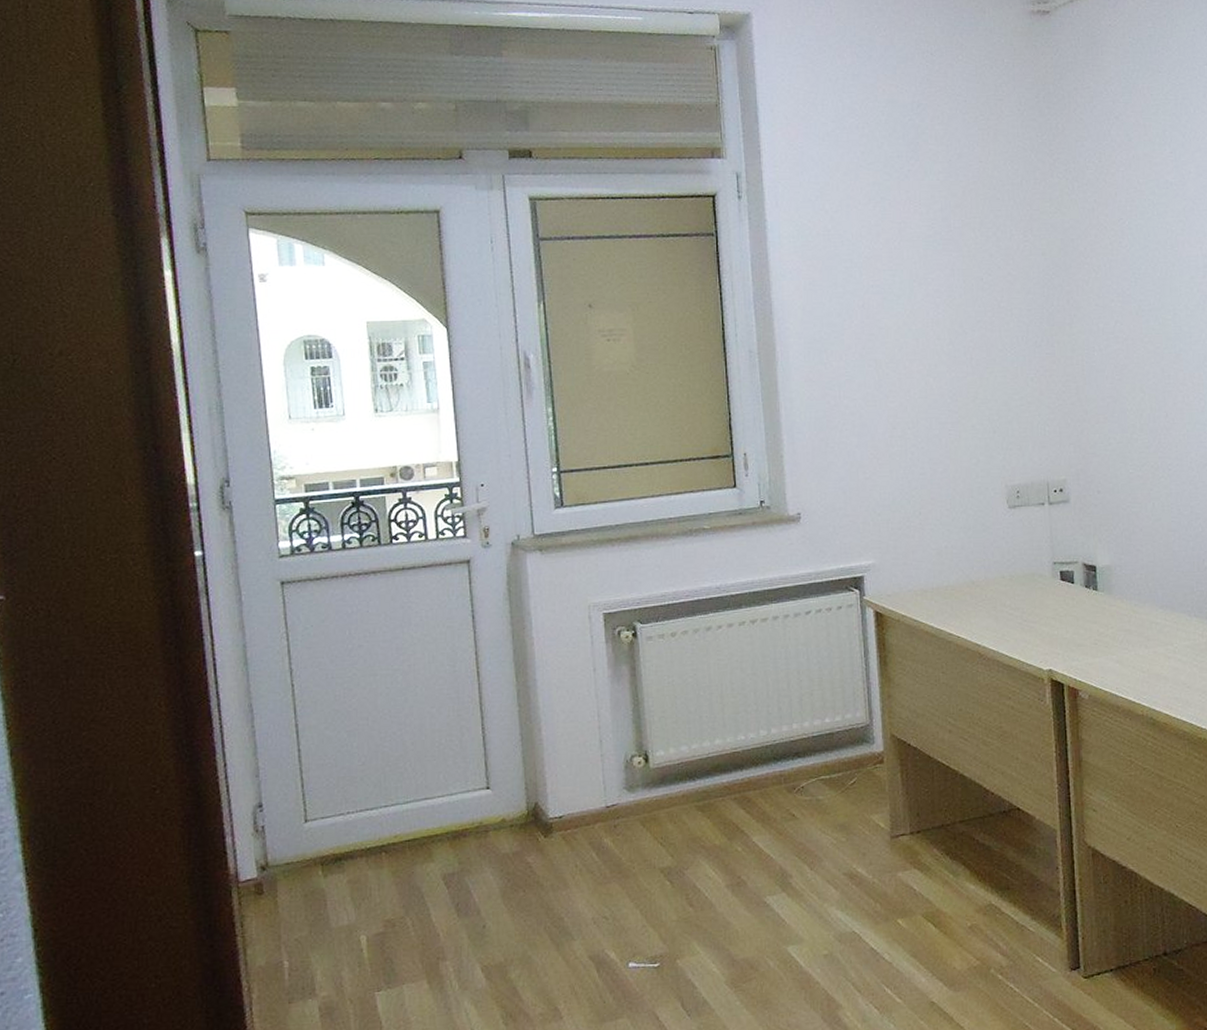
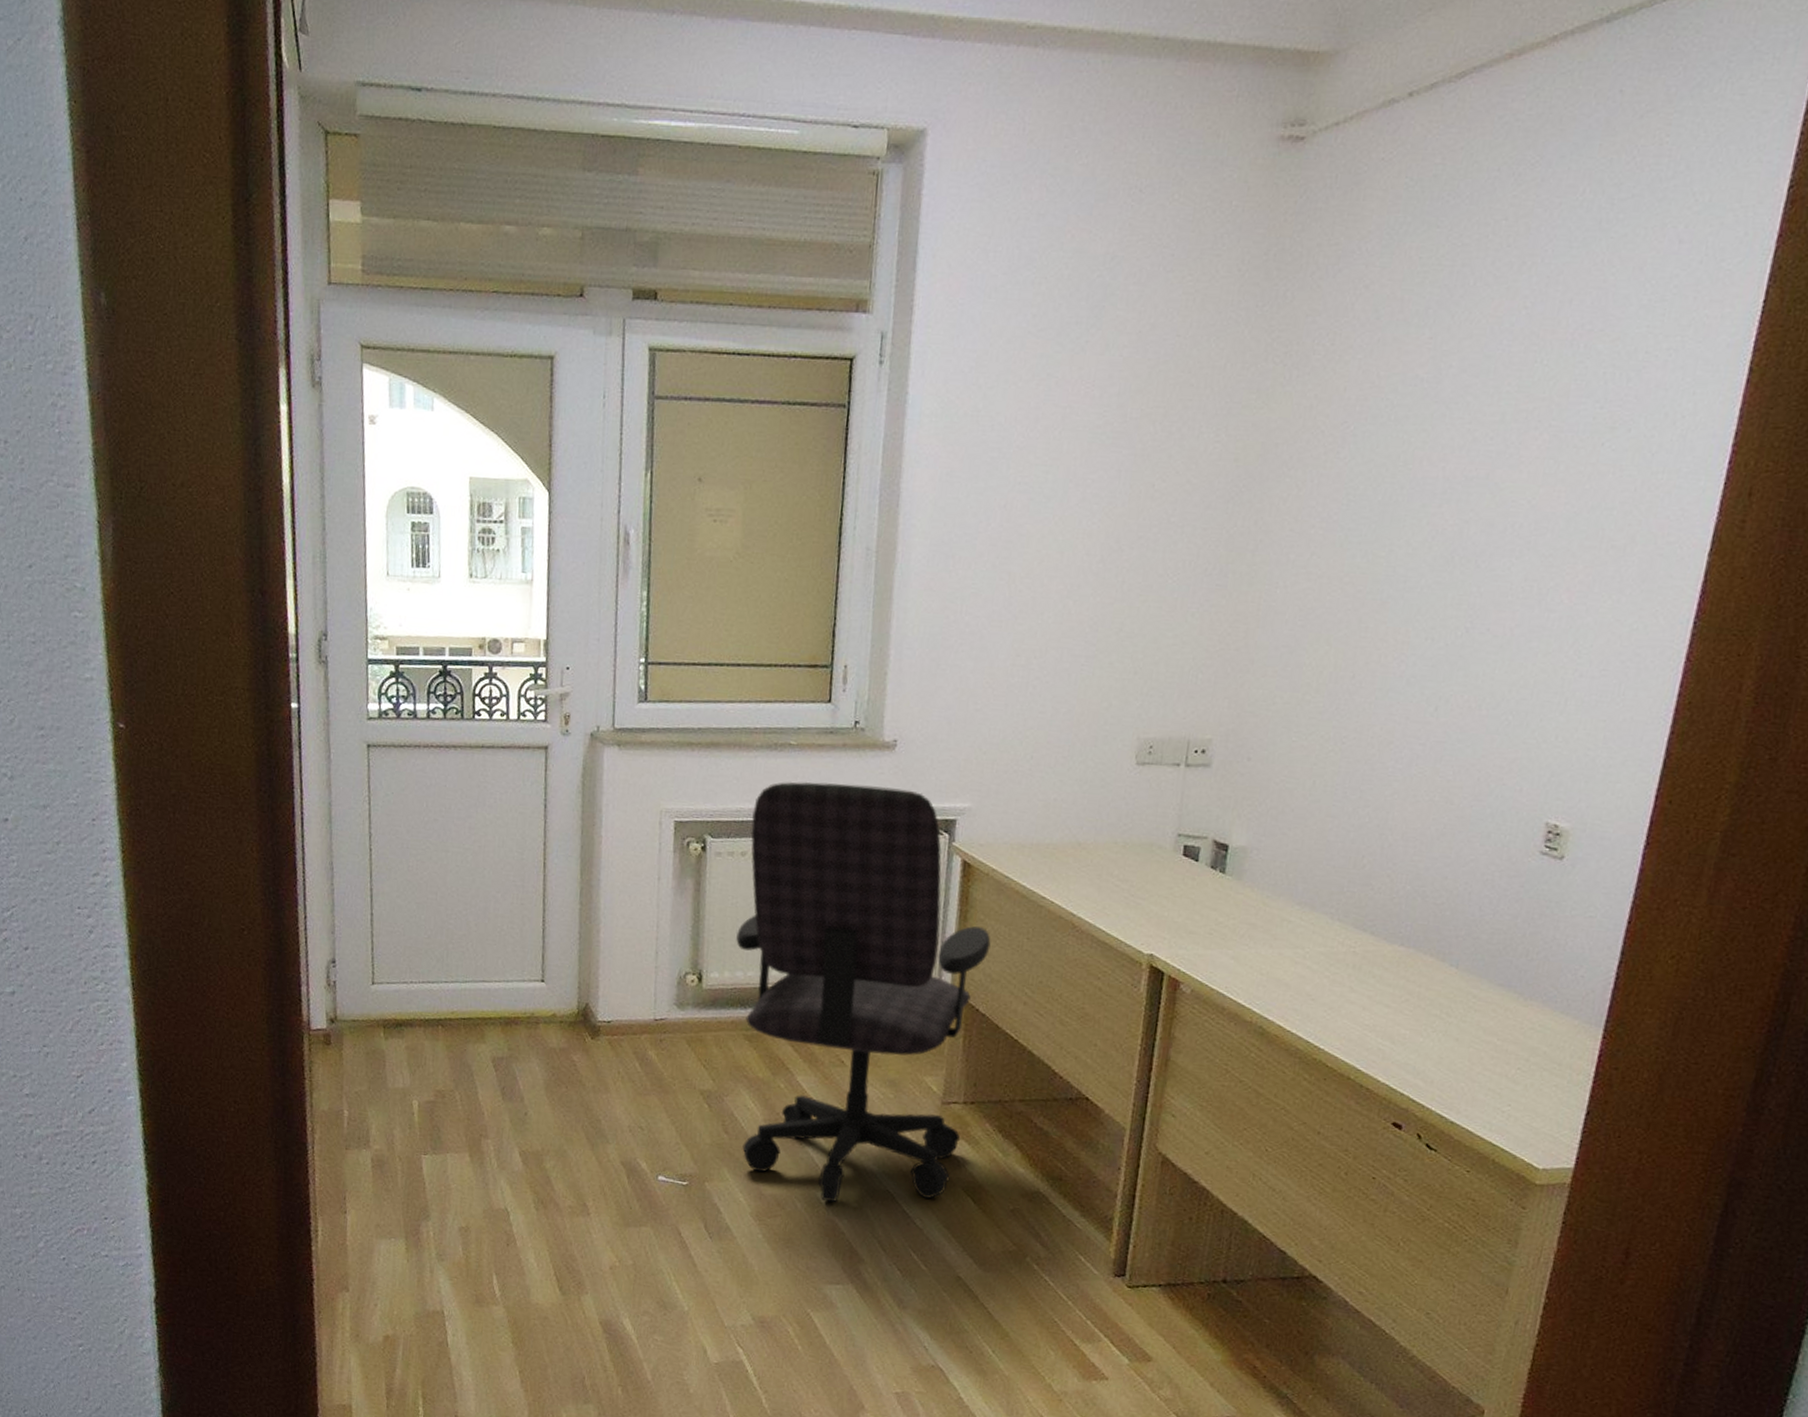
office chair: none [677,555,913,955] -> present [736,781,991,1203]

